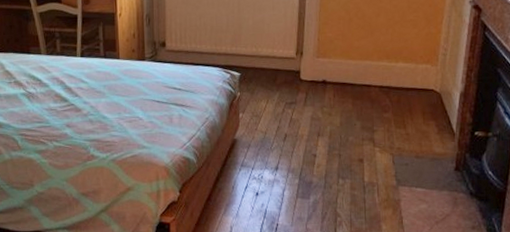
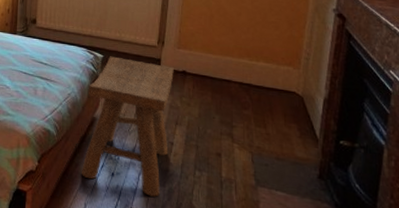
stool: none [225,73,314,210] -> present [81,56,174,197]

